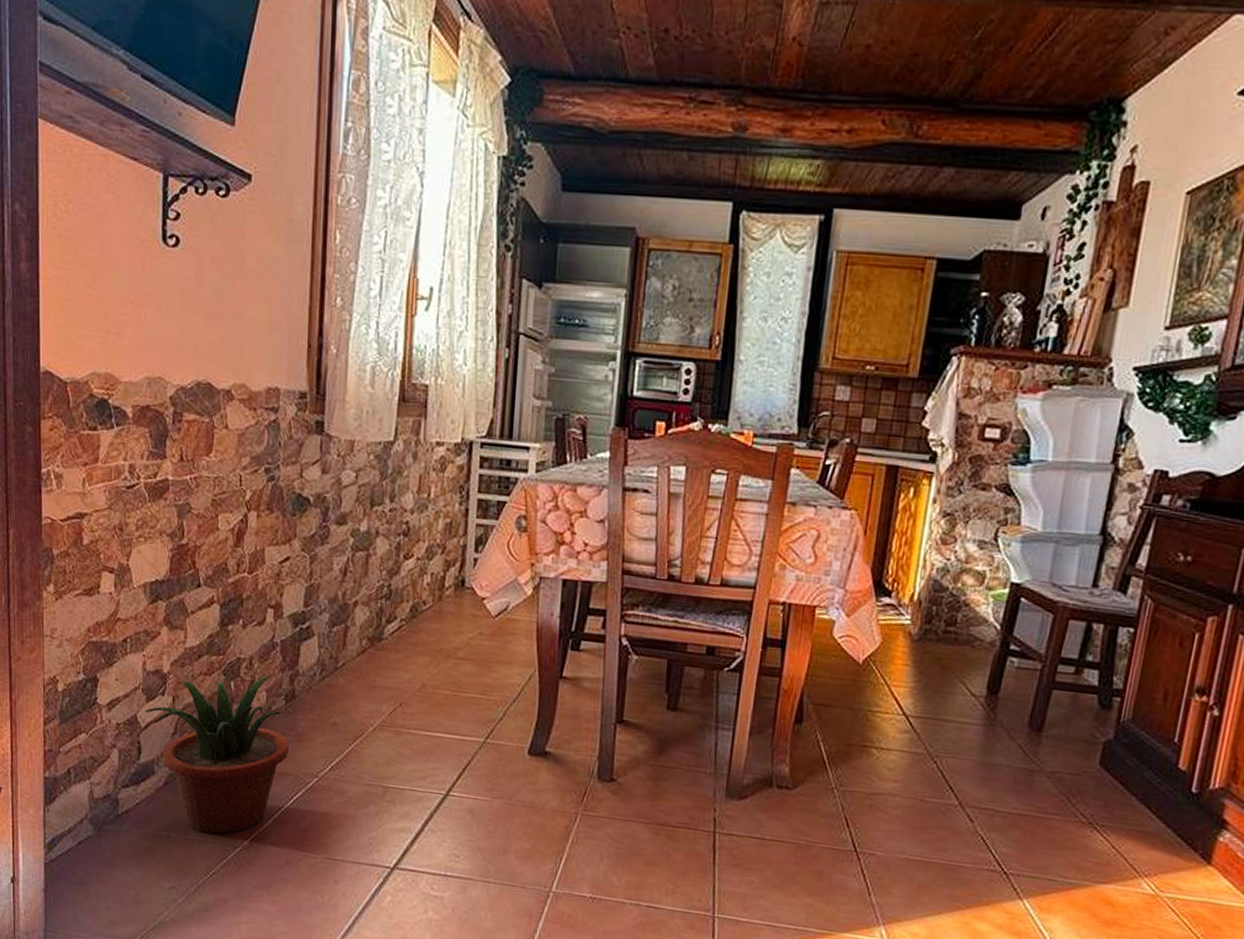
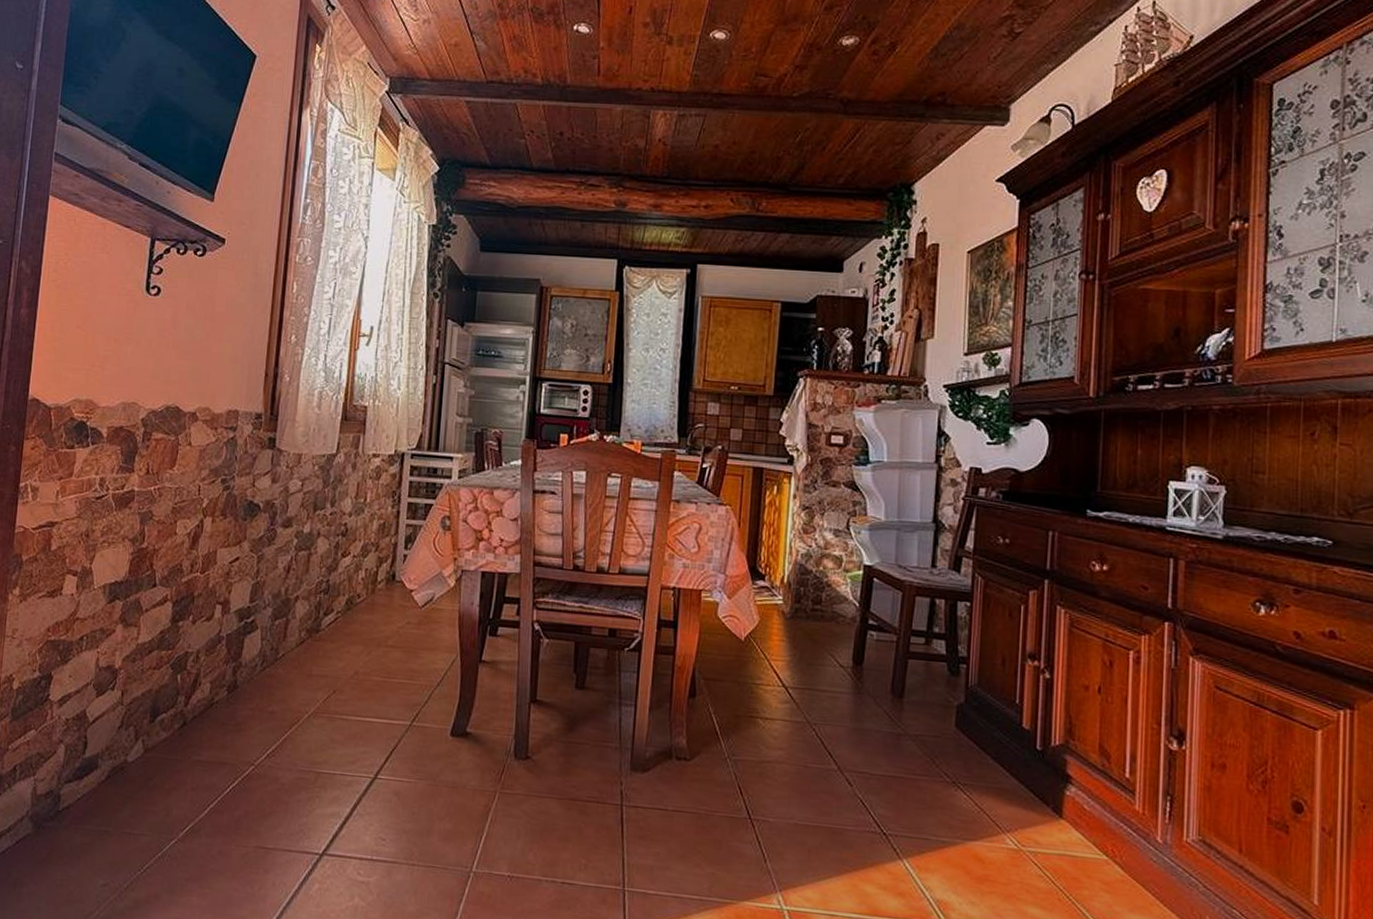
potted plant: present [145,675,289,834] -> none [94,668,228,827]

